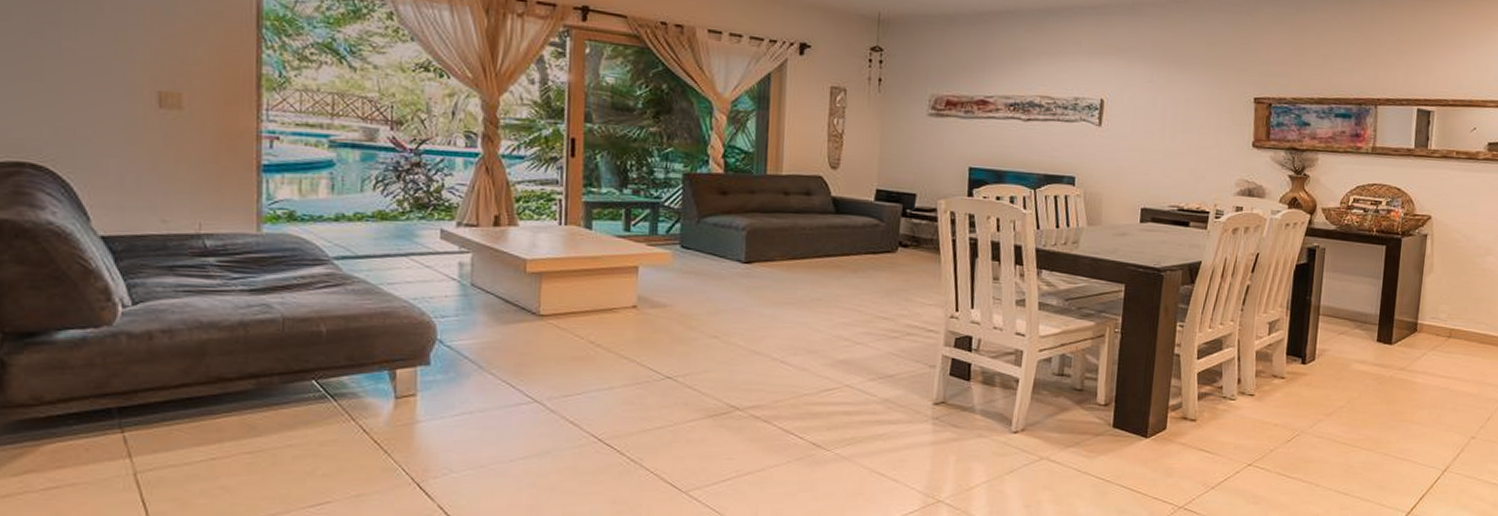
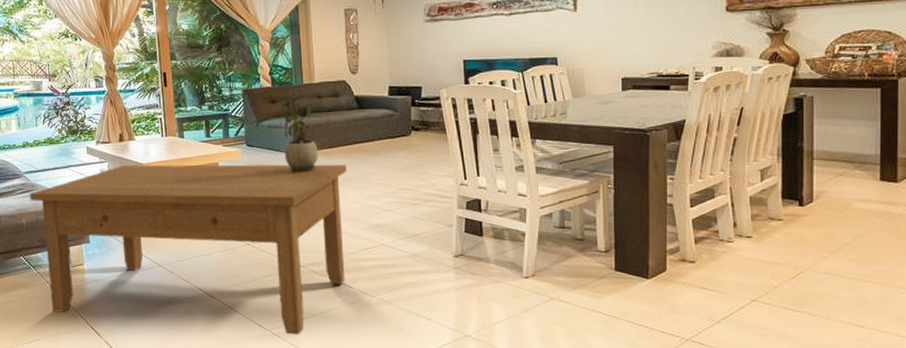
coffee table: none [338,259,812,498] -> present [30,164,347,335]
potted plant: none [731,182,777,288] -> present [281,92,318,172]

